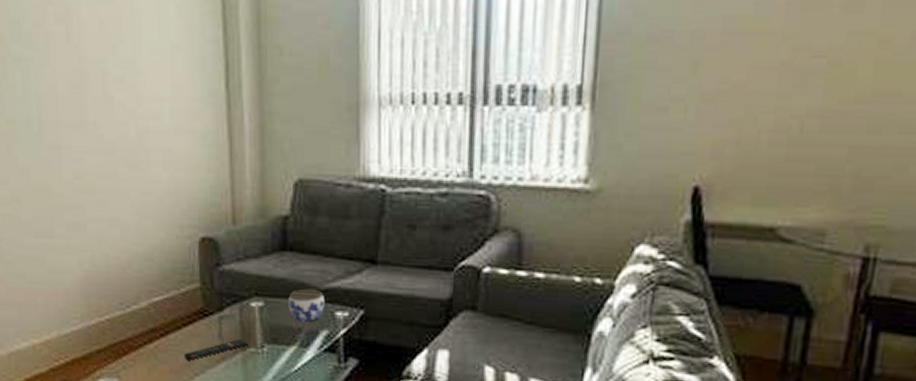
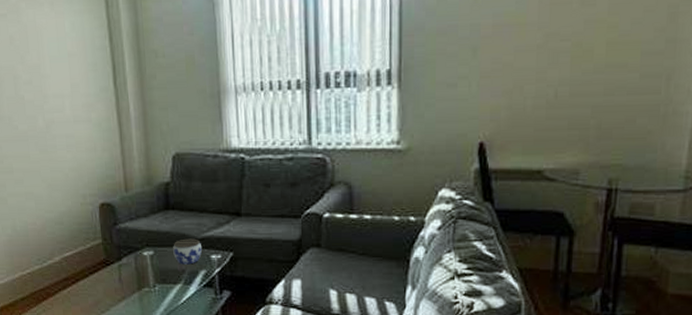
remote control: present [184,338,248,361] -> none [91,281,143,301]

